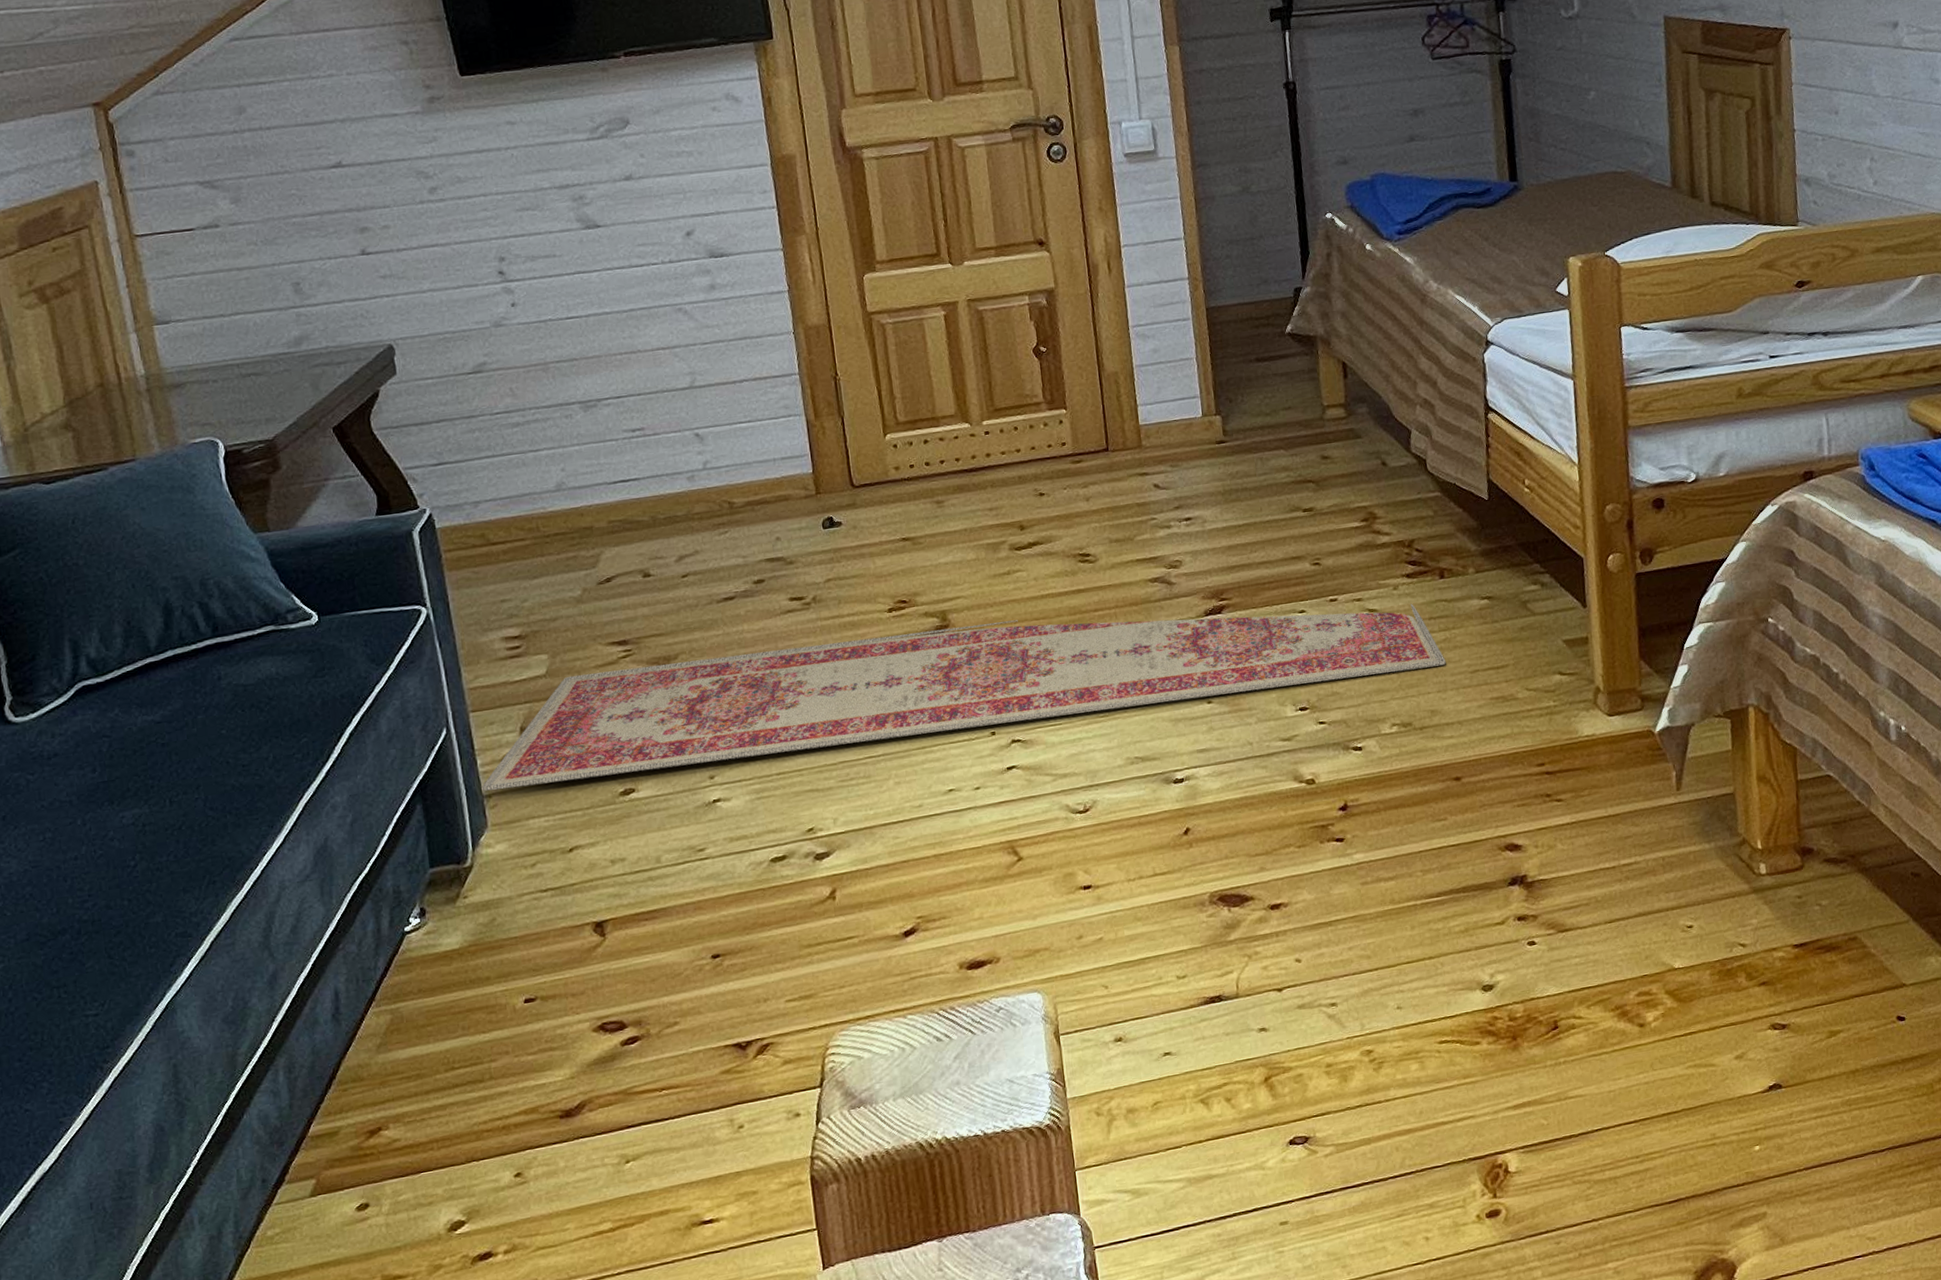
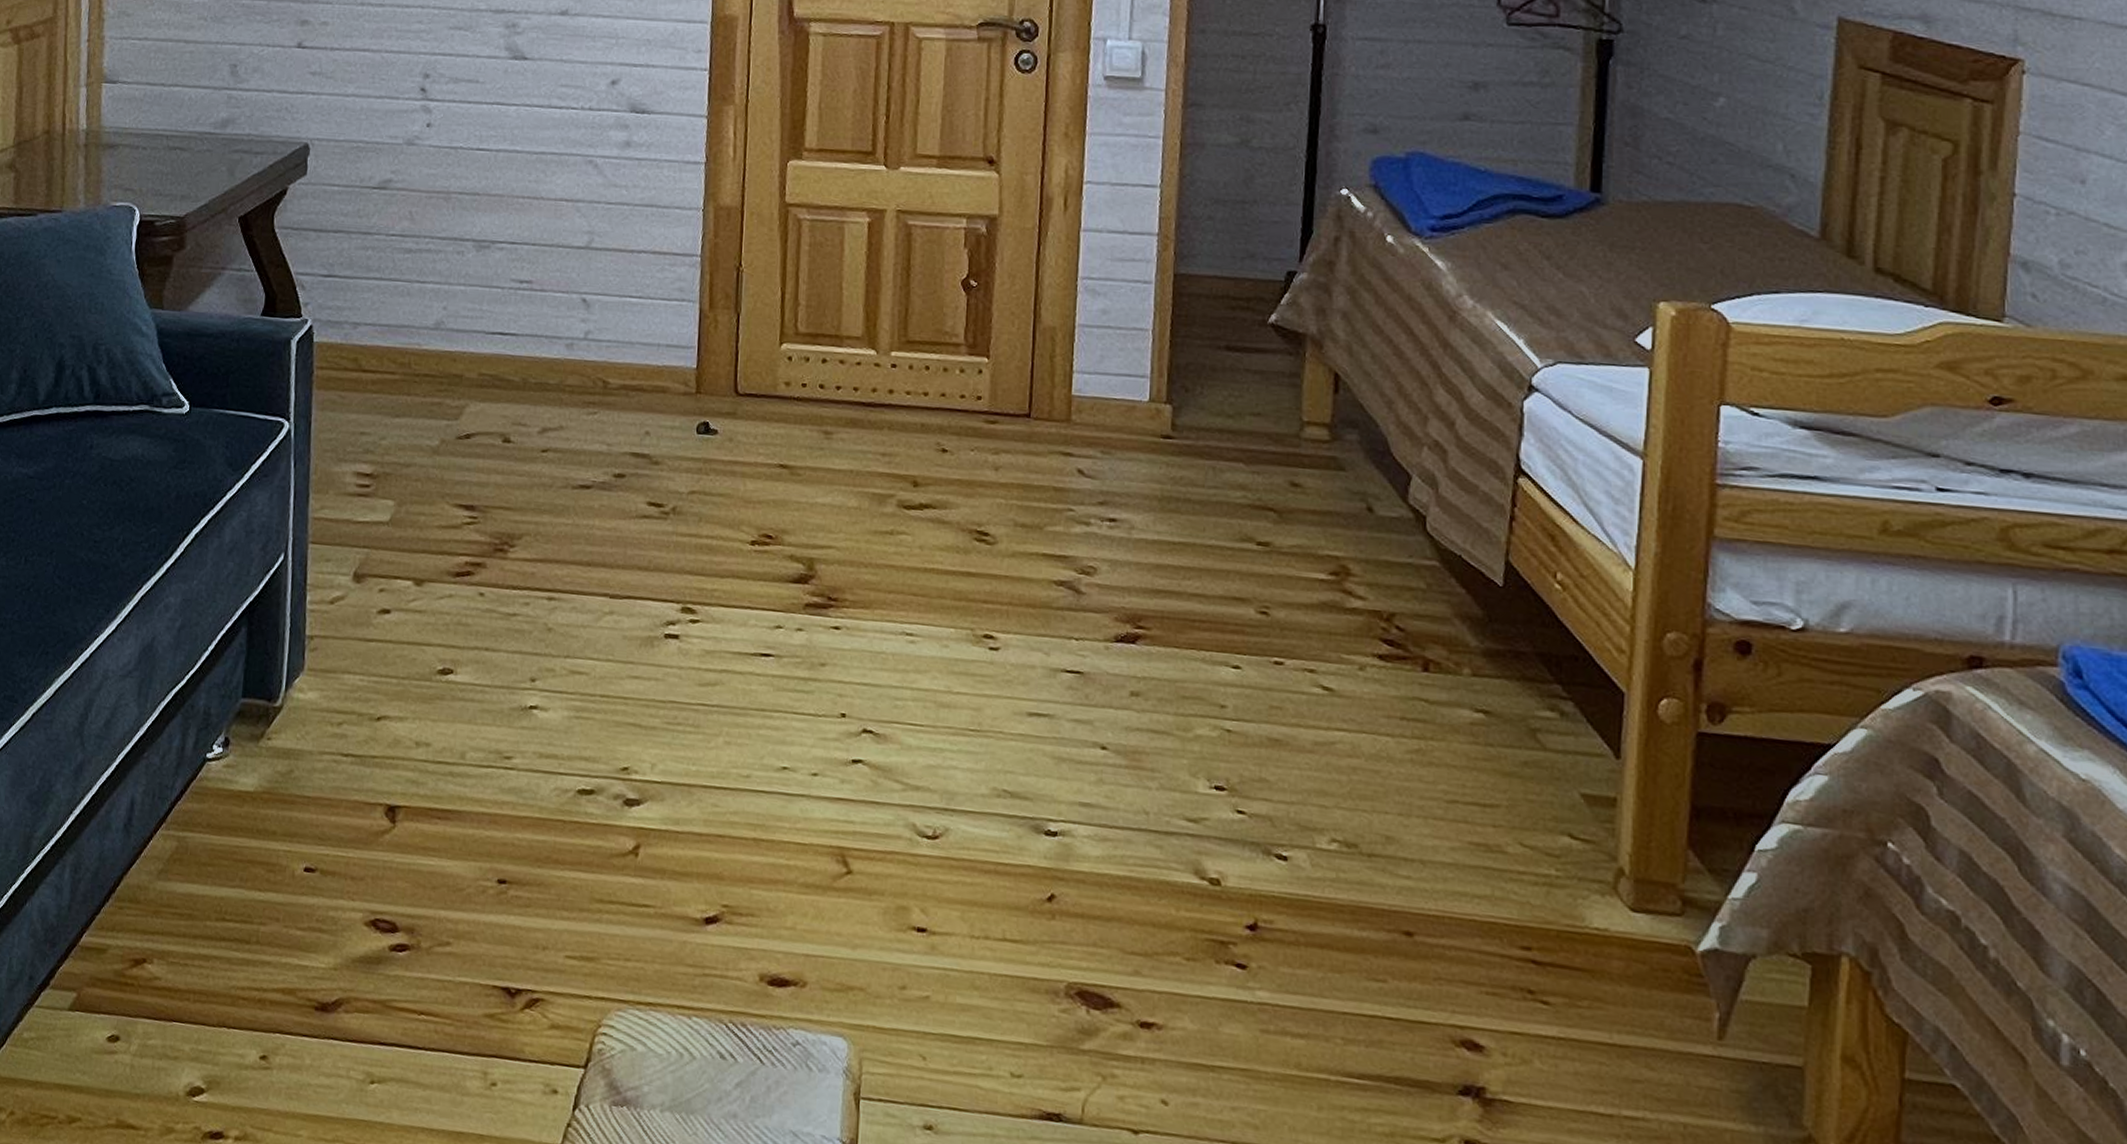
rug: present [481,603,1446,791] -> none [306,529,1415,783]

